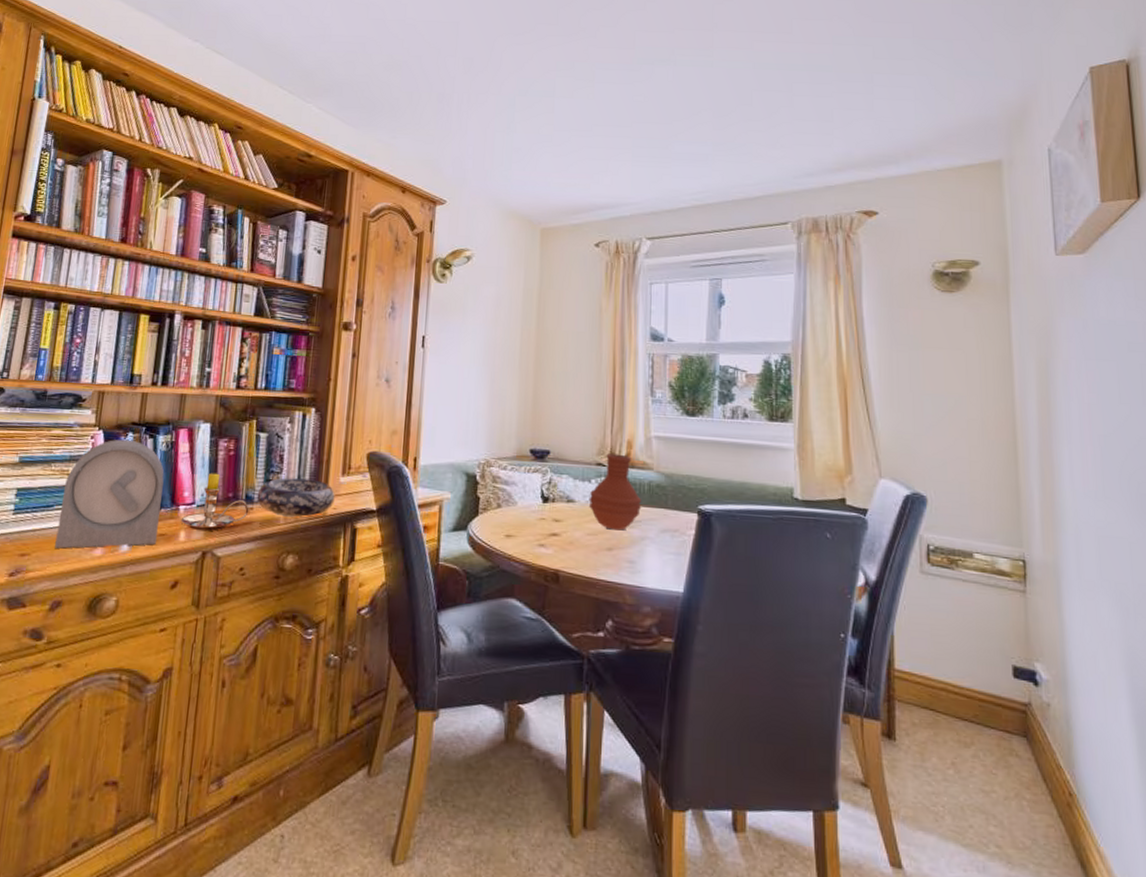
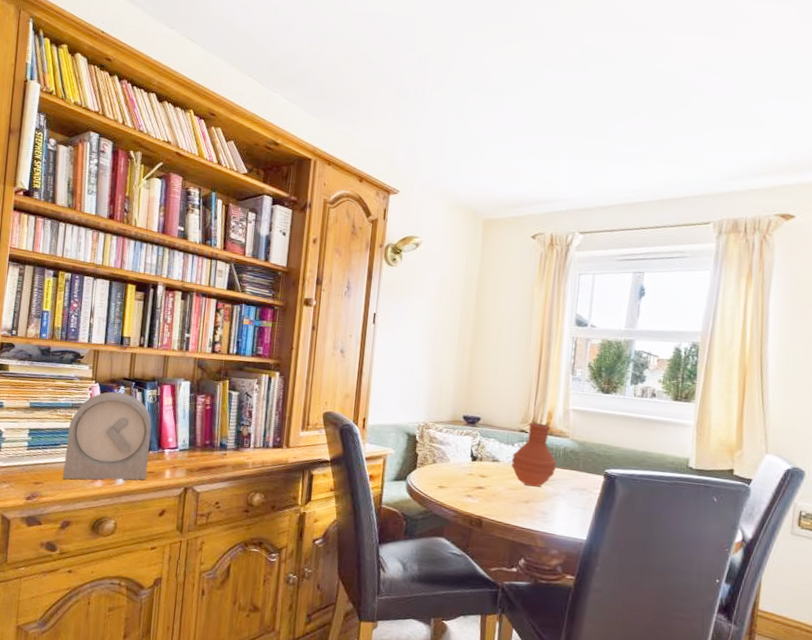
candlestick: present [180,471,249,531] -> none [166,422,223,471]
decorative bowl: present [257,478,335,517] -> none [229,430,296,463]

